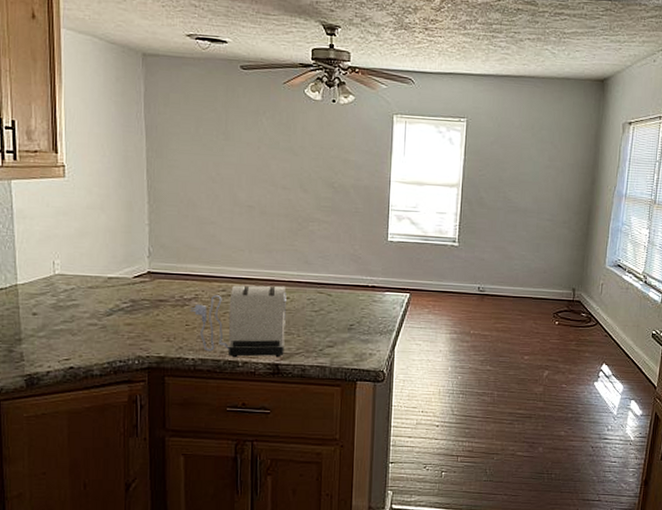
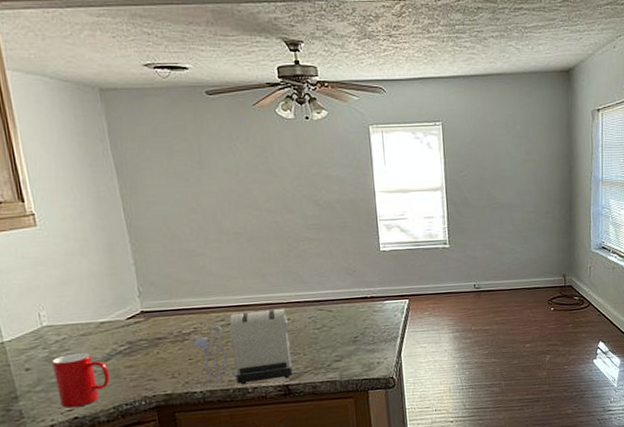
cup: none [57,305,109,358] -> present [52,353,111,408]

